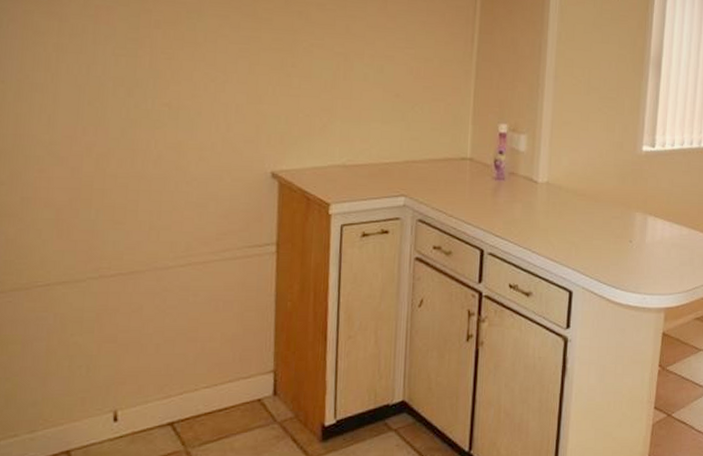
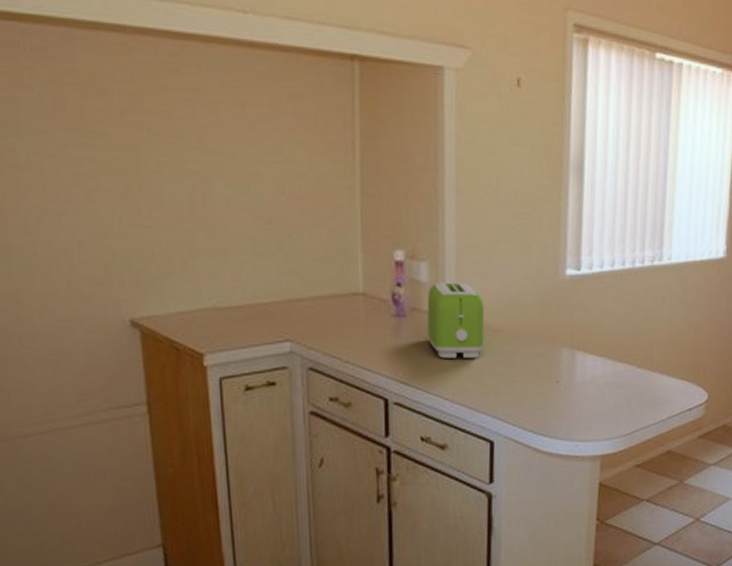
toaster: none [522,152,571,217] -> present [427,282,484,358]

